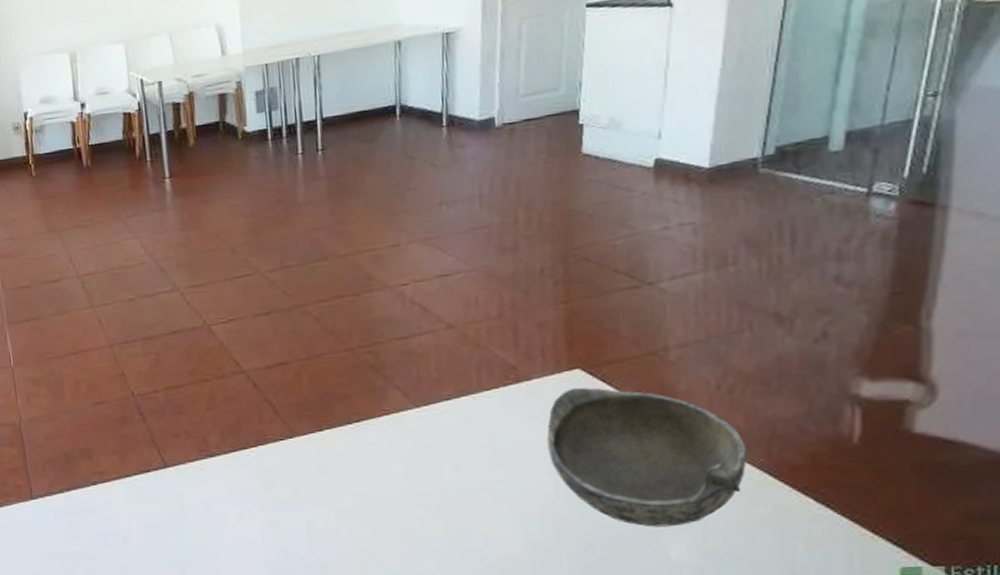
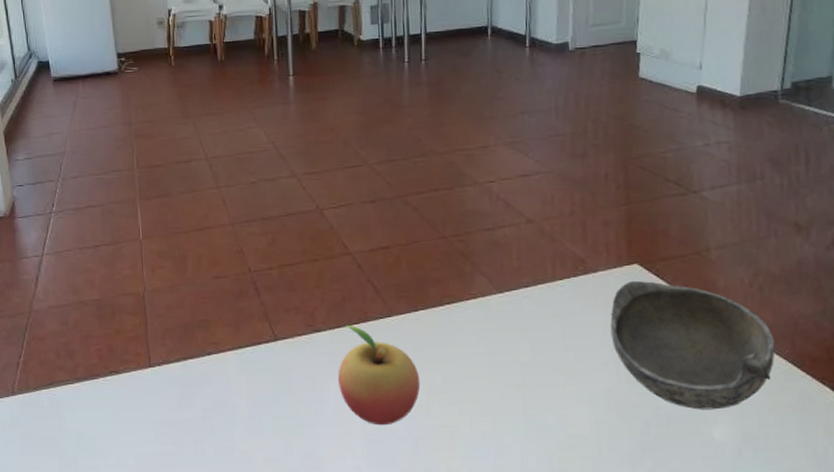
fruit: none [236,448,329,553] -> present [338,324,421,426]

